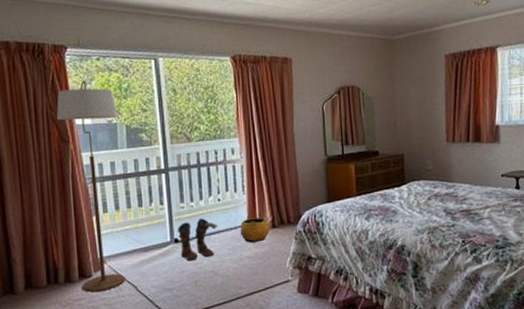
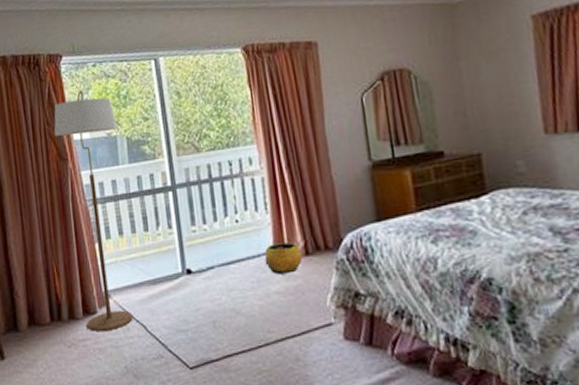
boots: present [177,218,217,261] -> none [189,244,237,297]

